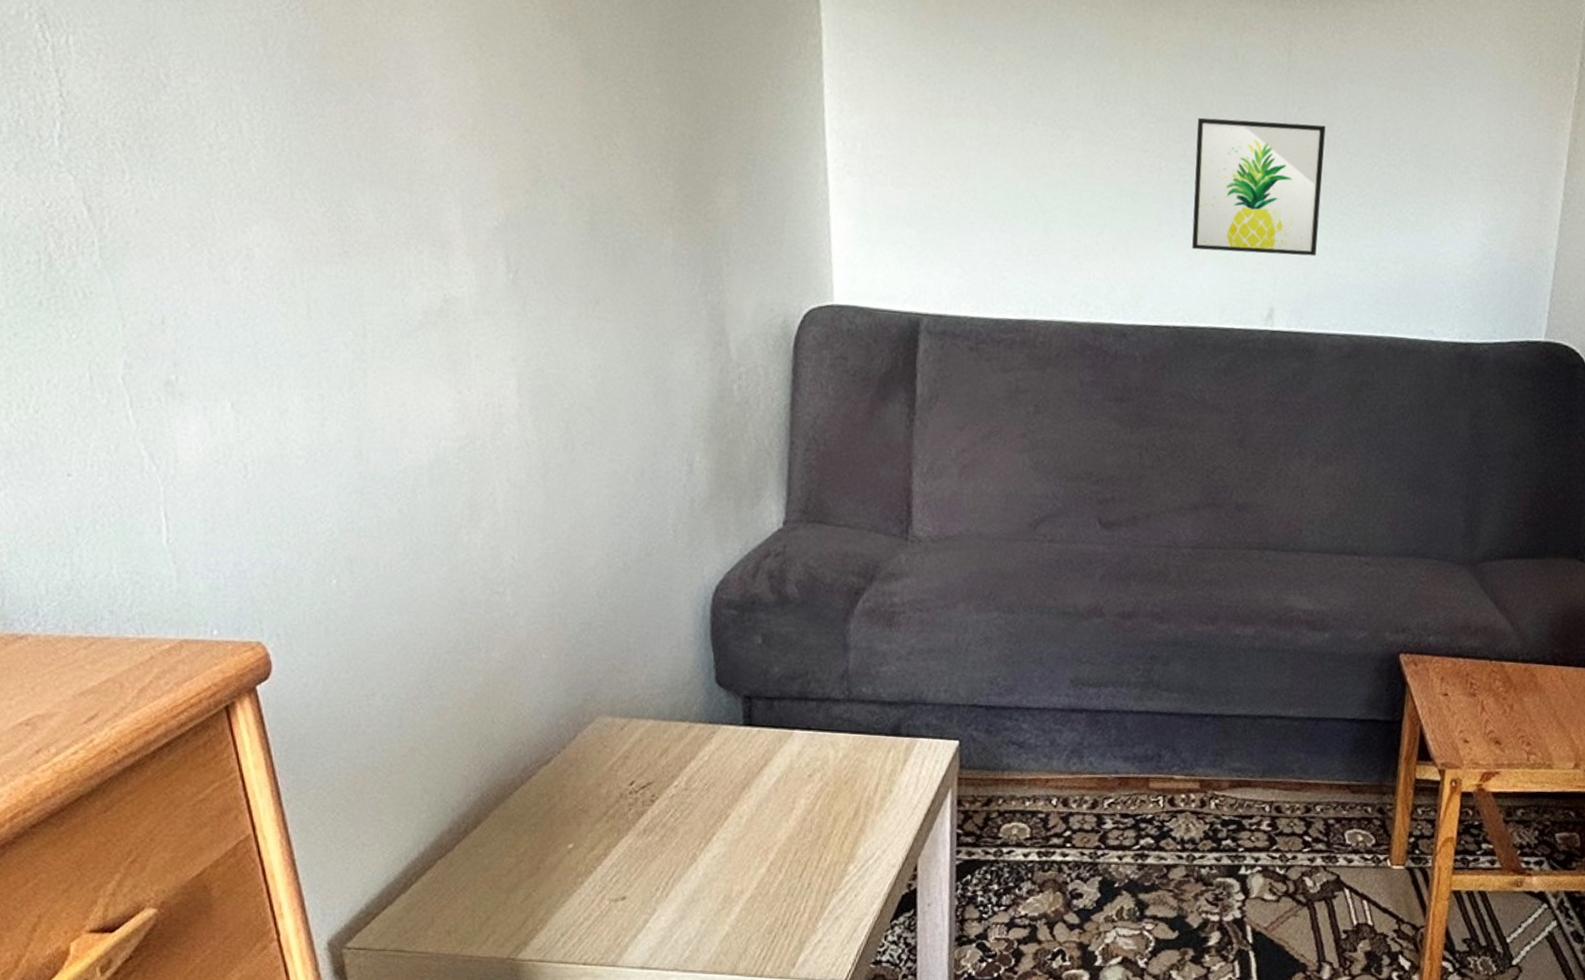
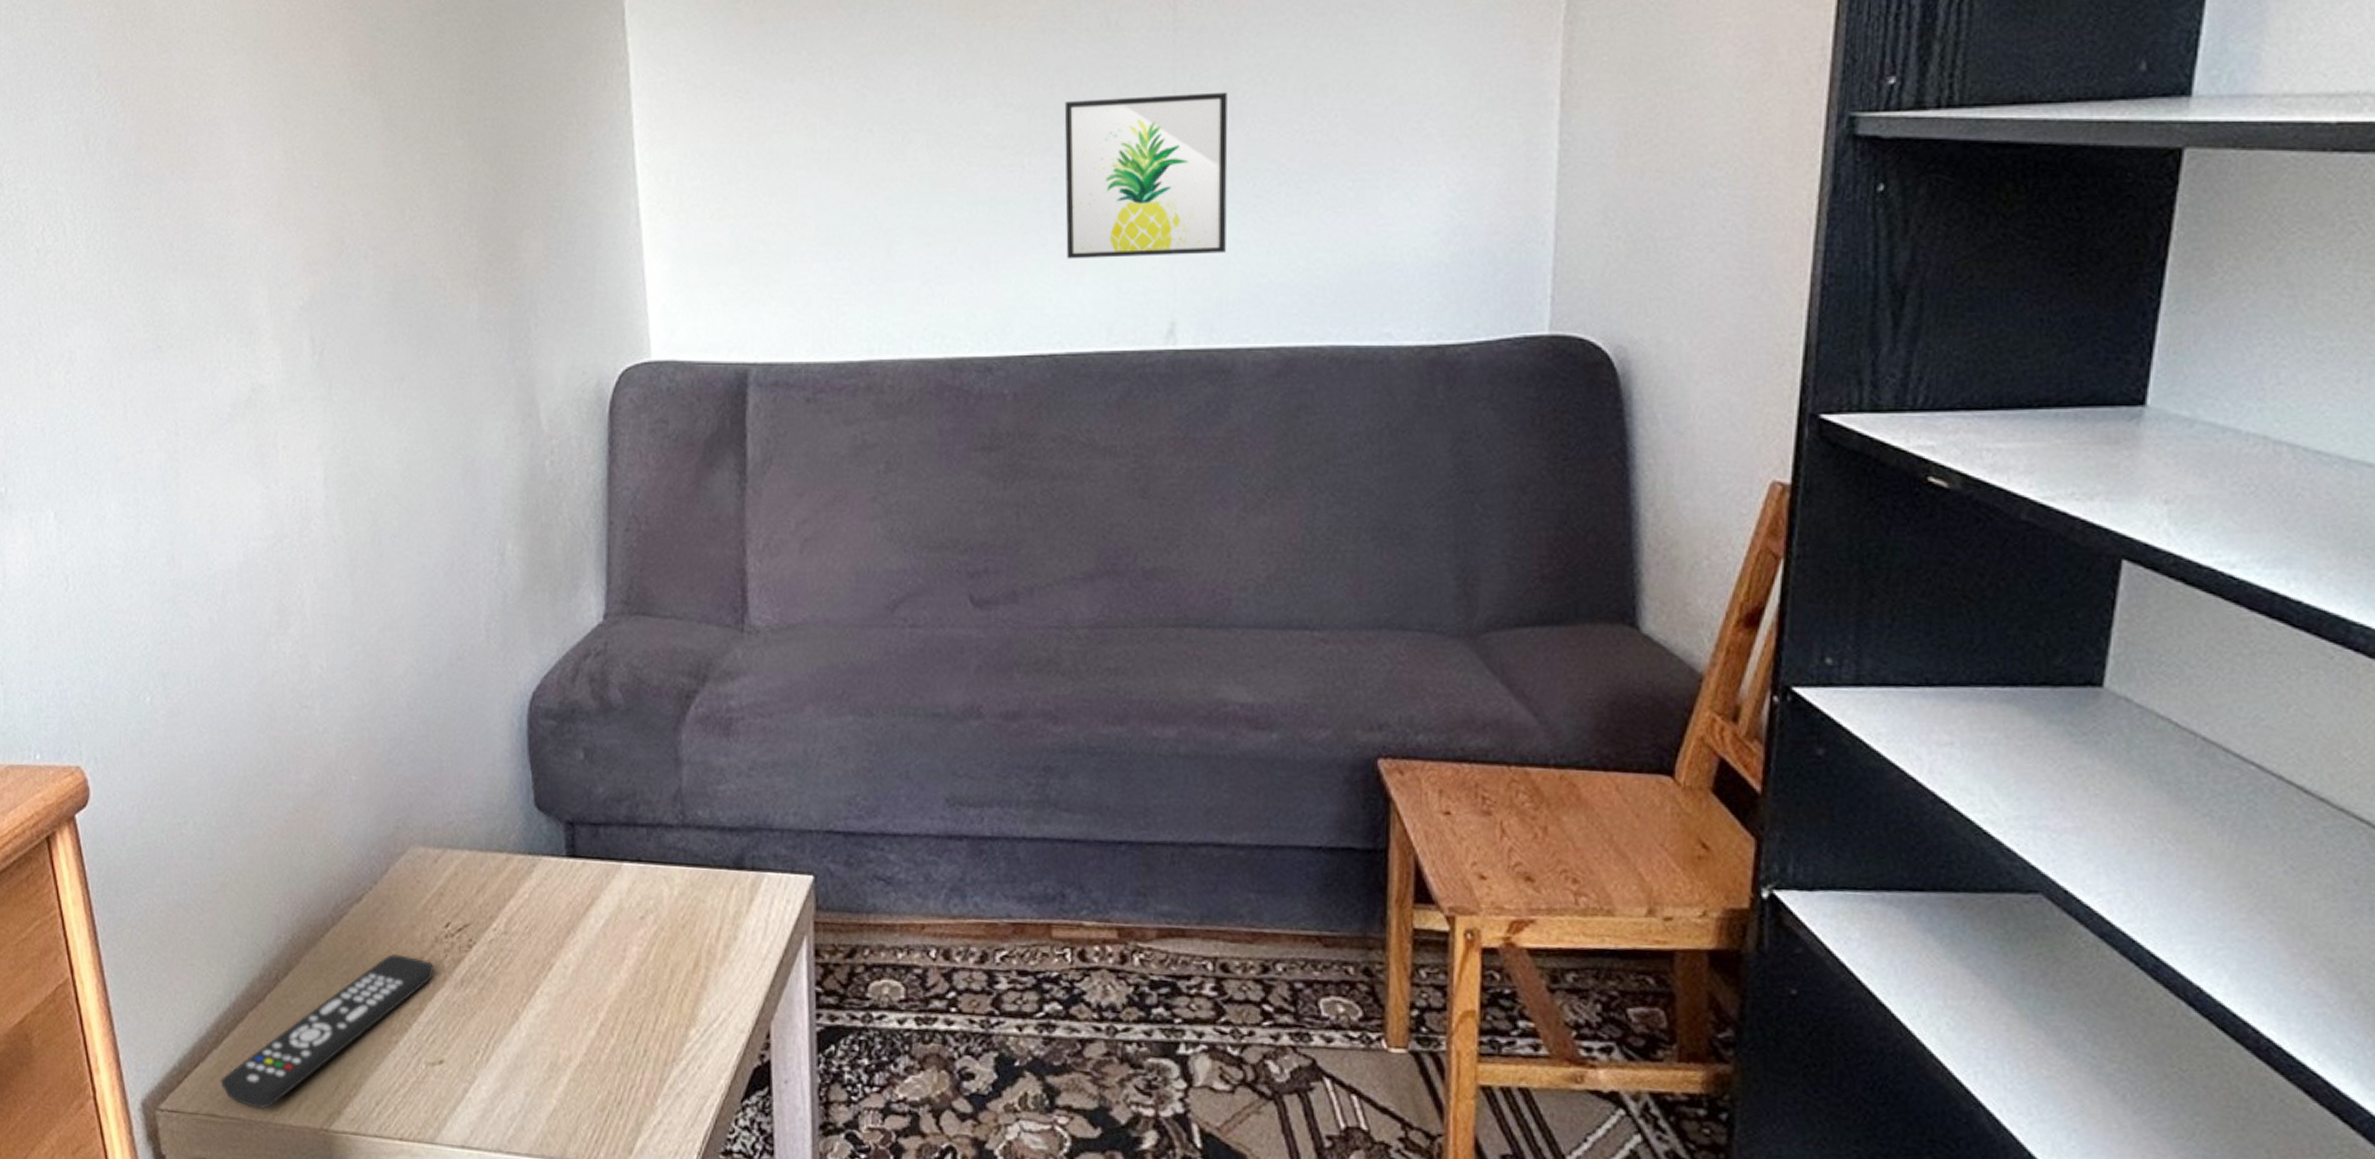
remote control: none [408,808,618,944] -> present [220,954,434,1110]

